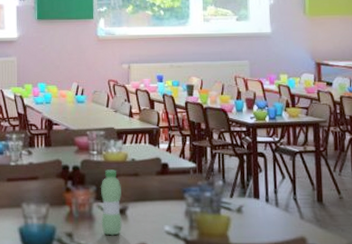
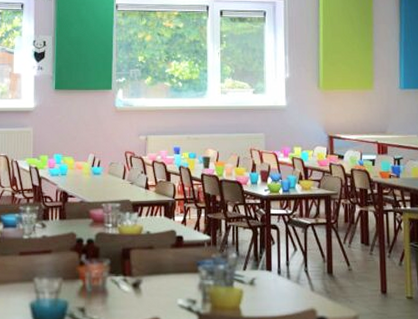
water bottle: present [101,169,122,236] -> none [114,242,136,310]

